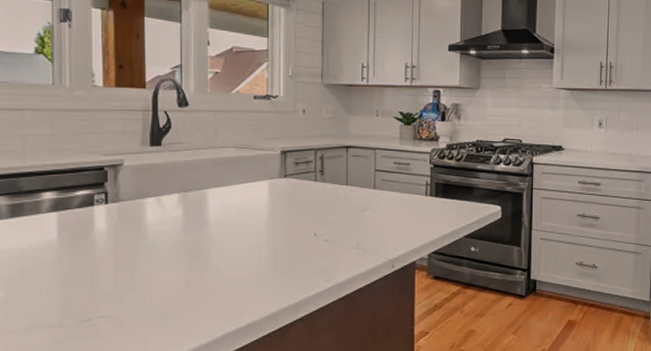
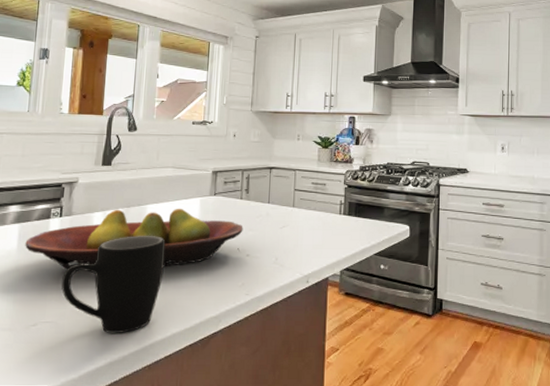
fruit bowl: none [67,191,320,261] -> present [25,208,243,270]
mug: none [115,222,233,326] -> present [61,236,166,333]

